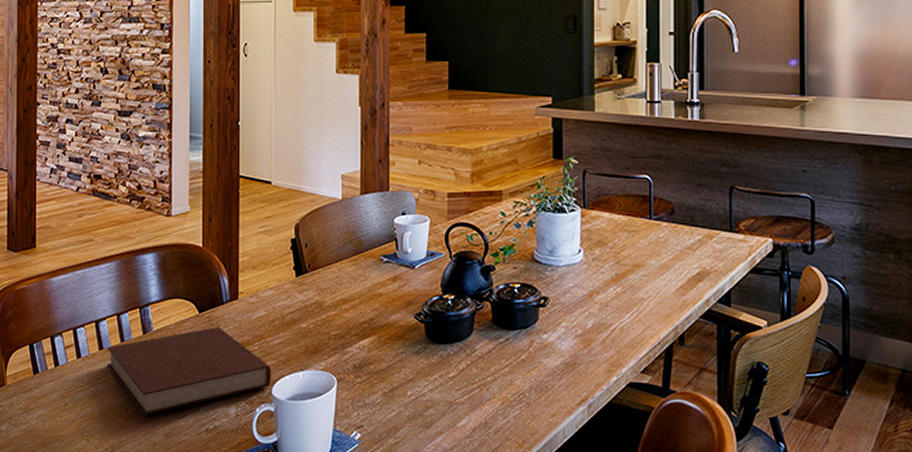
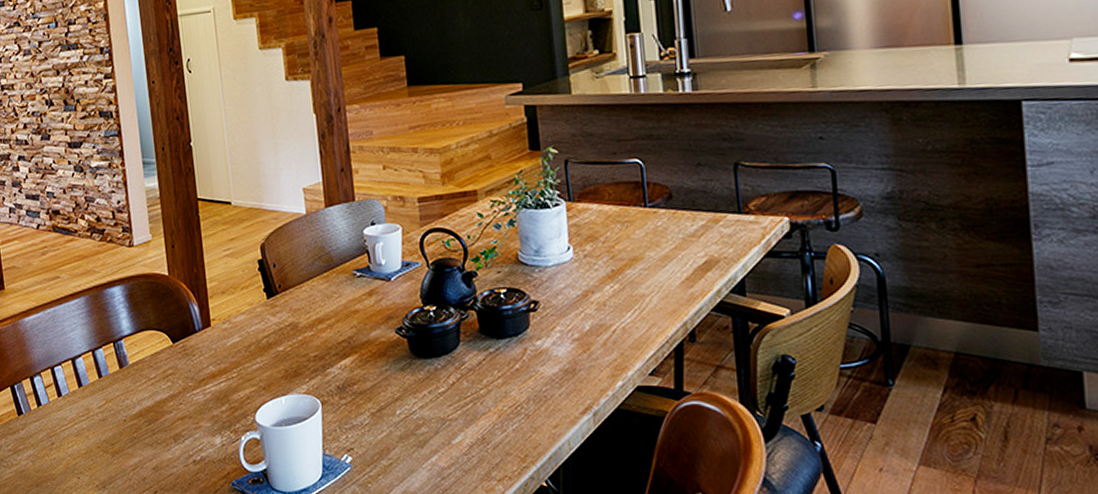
notebook: present [106,327,271,416] -> none [85,356,254,451]

